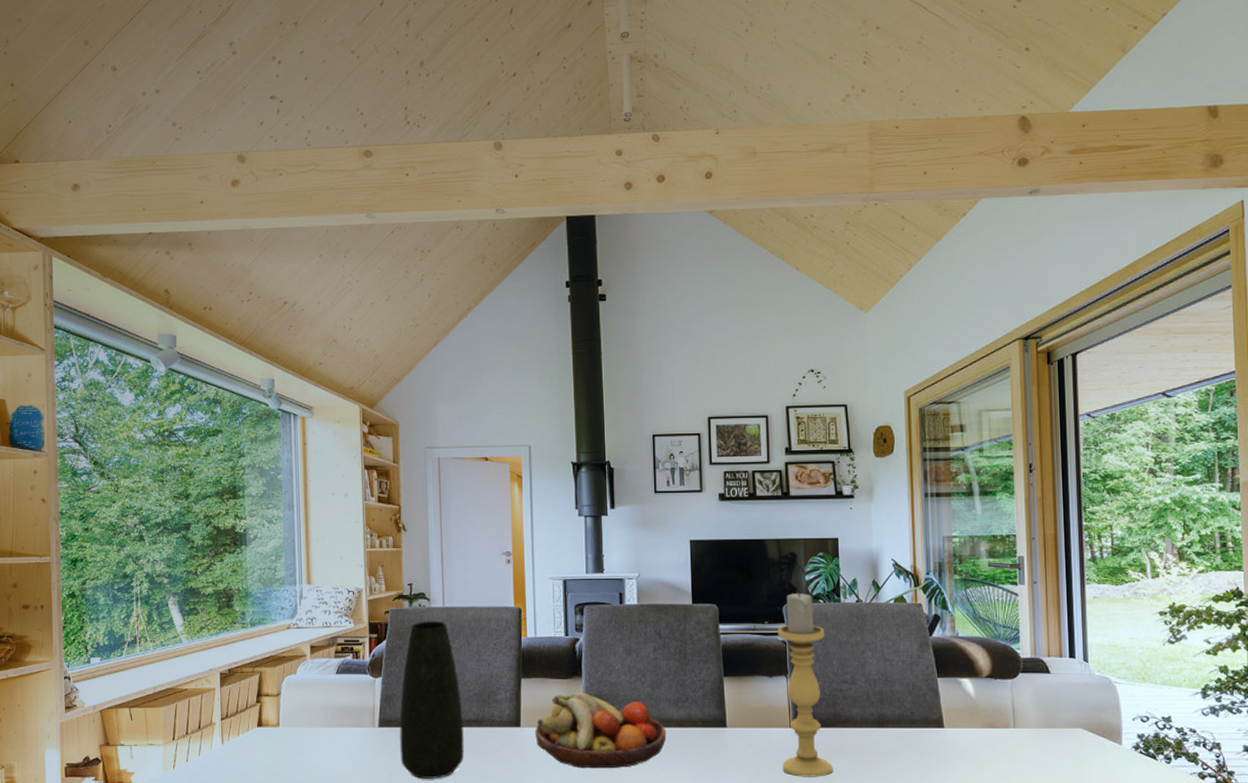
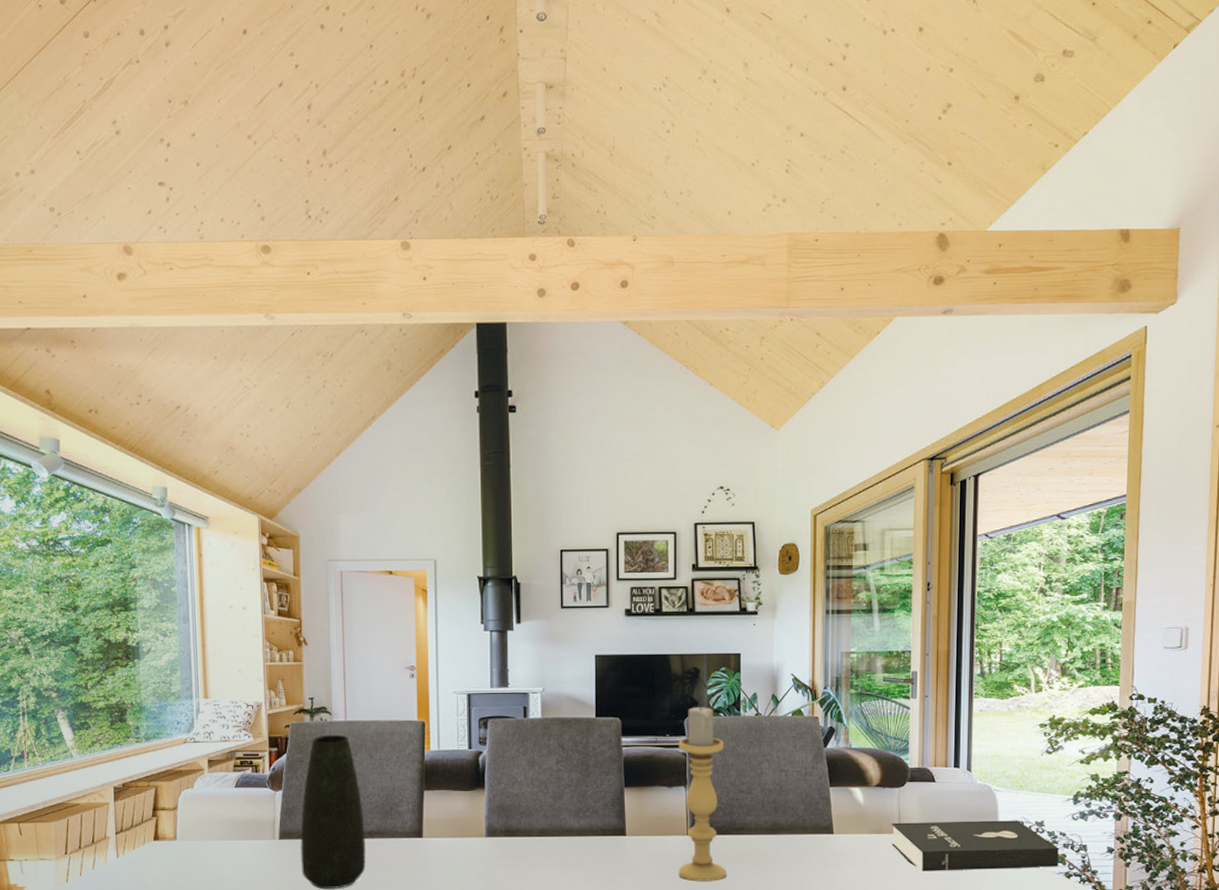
fruit bowl: present [535,691,667,769] -> none [437,802,567,877]
booklet: none [1006,715,1191,770] -> present [891,820,1060,872]

